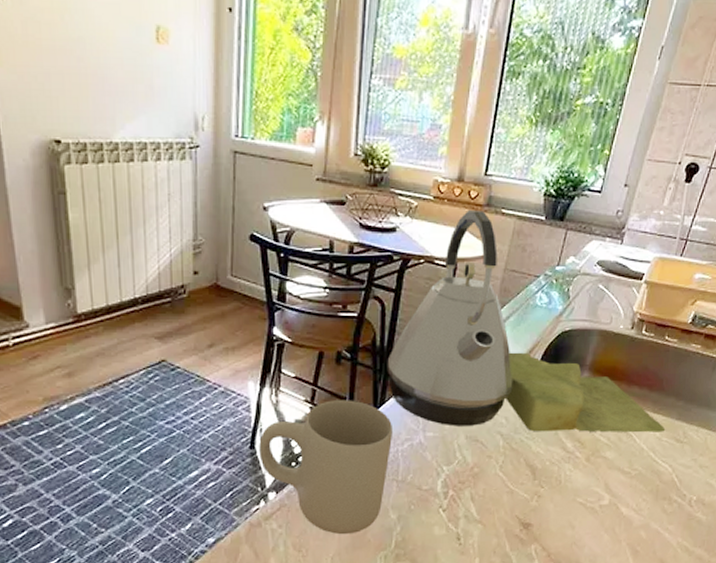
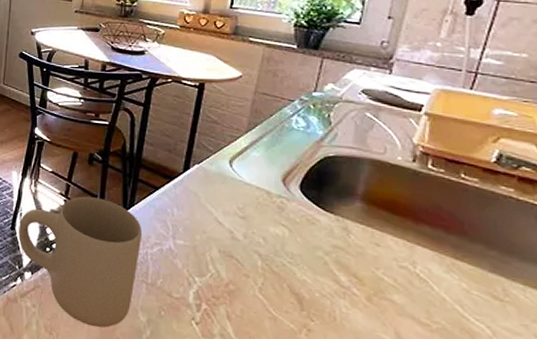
kettle: present [387,209,513,426] -> none [136,37,270,241]
sponge: present [506,352,666,433] -> none [262,172,475,284]

